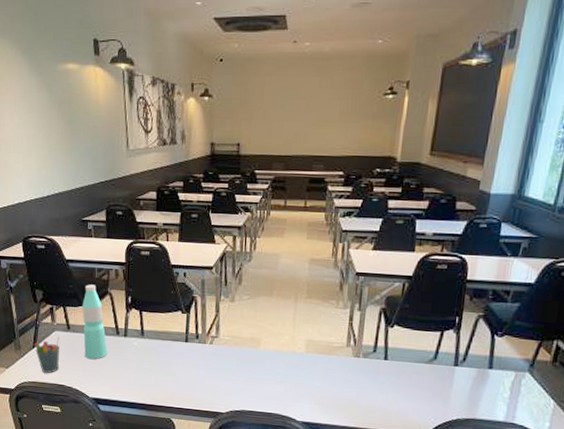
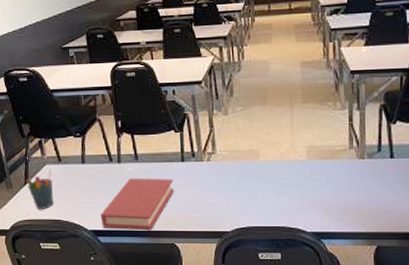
water bottle: present [82,284,107,360] -> none [71,112,102,191]
book: none [102,352,176,404] -> present [100,178,174,231]

